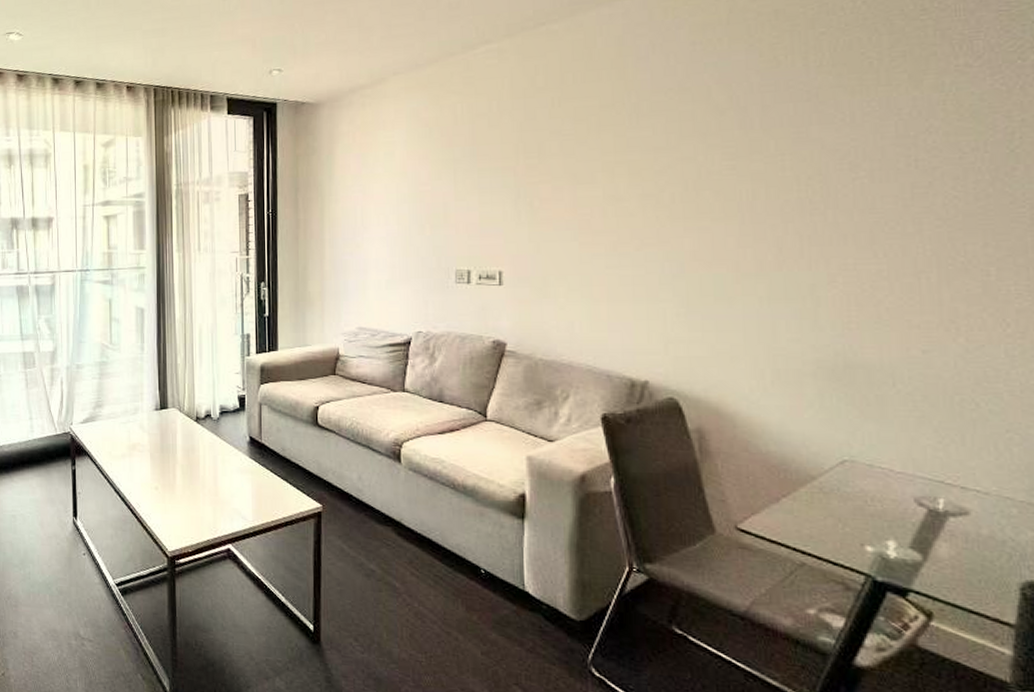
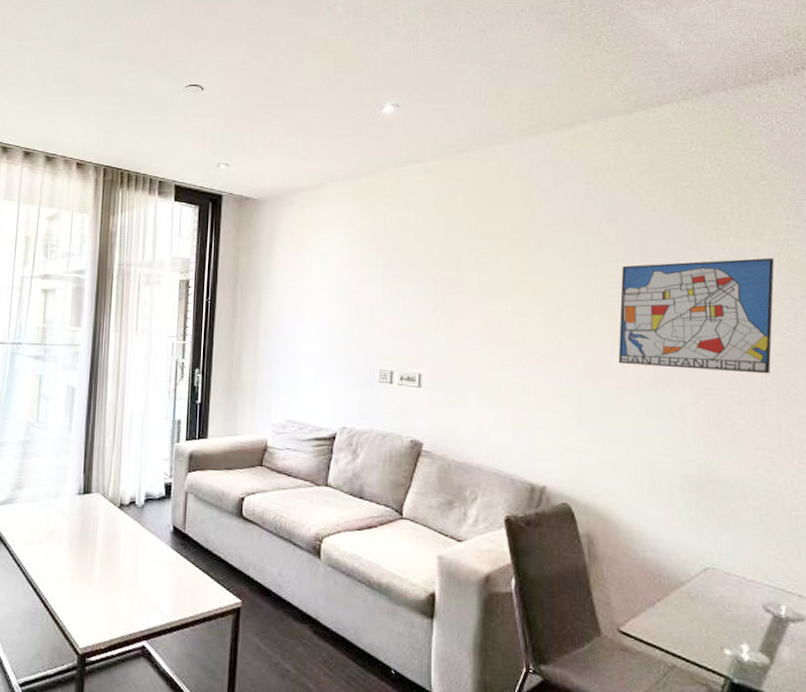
wall art: none [734,106,937,244] -> present [618,257,774,374]

